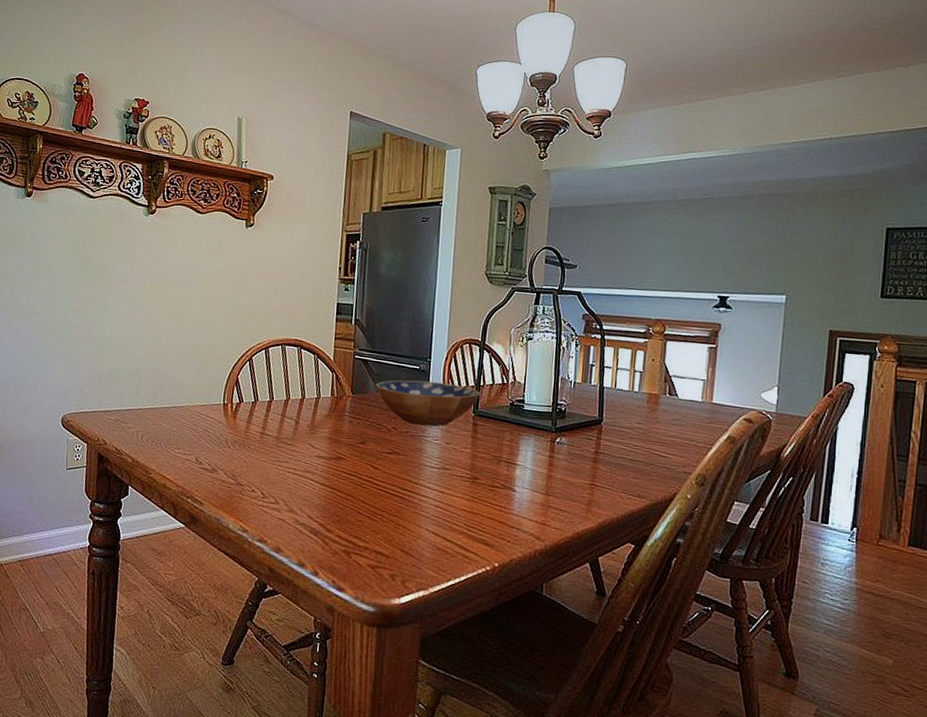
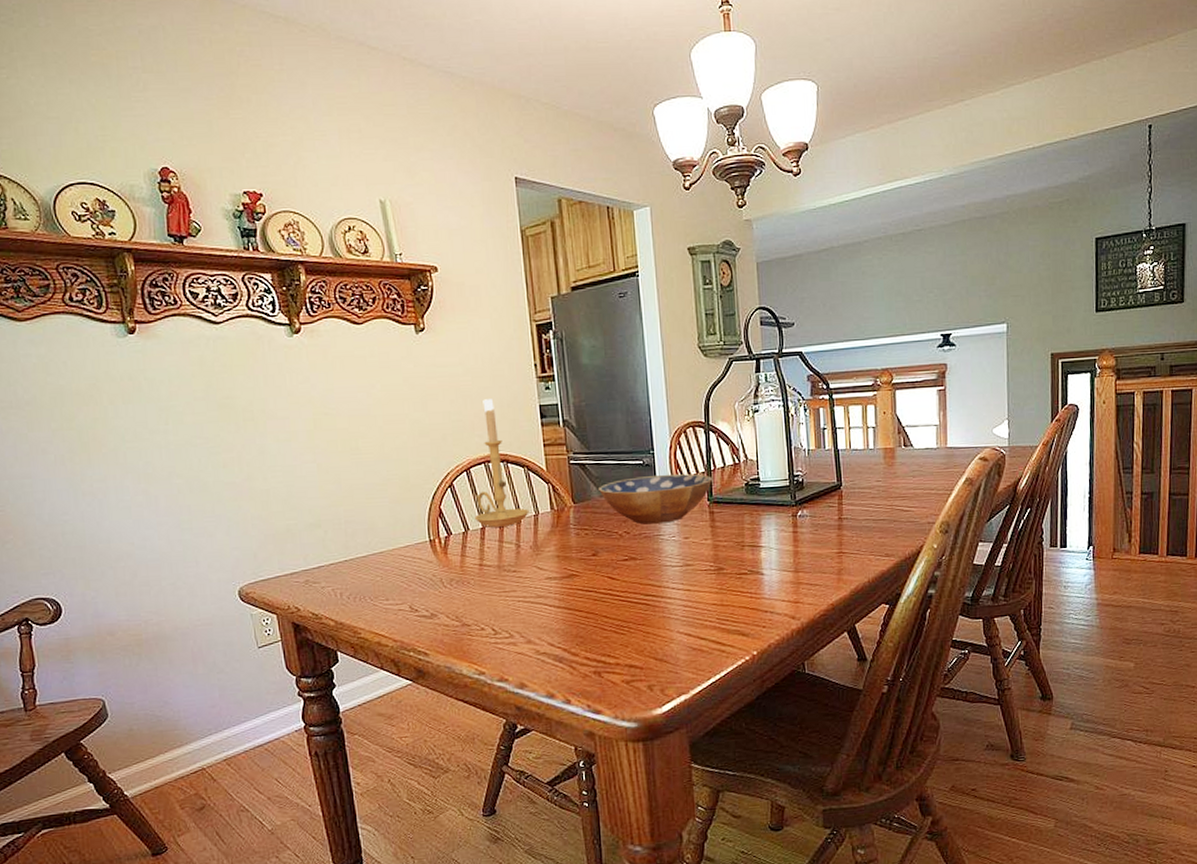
candle holder: none [265,291,312,404] -> present [475,399,529,527]

